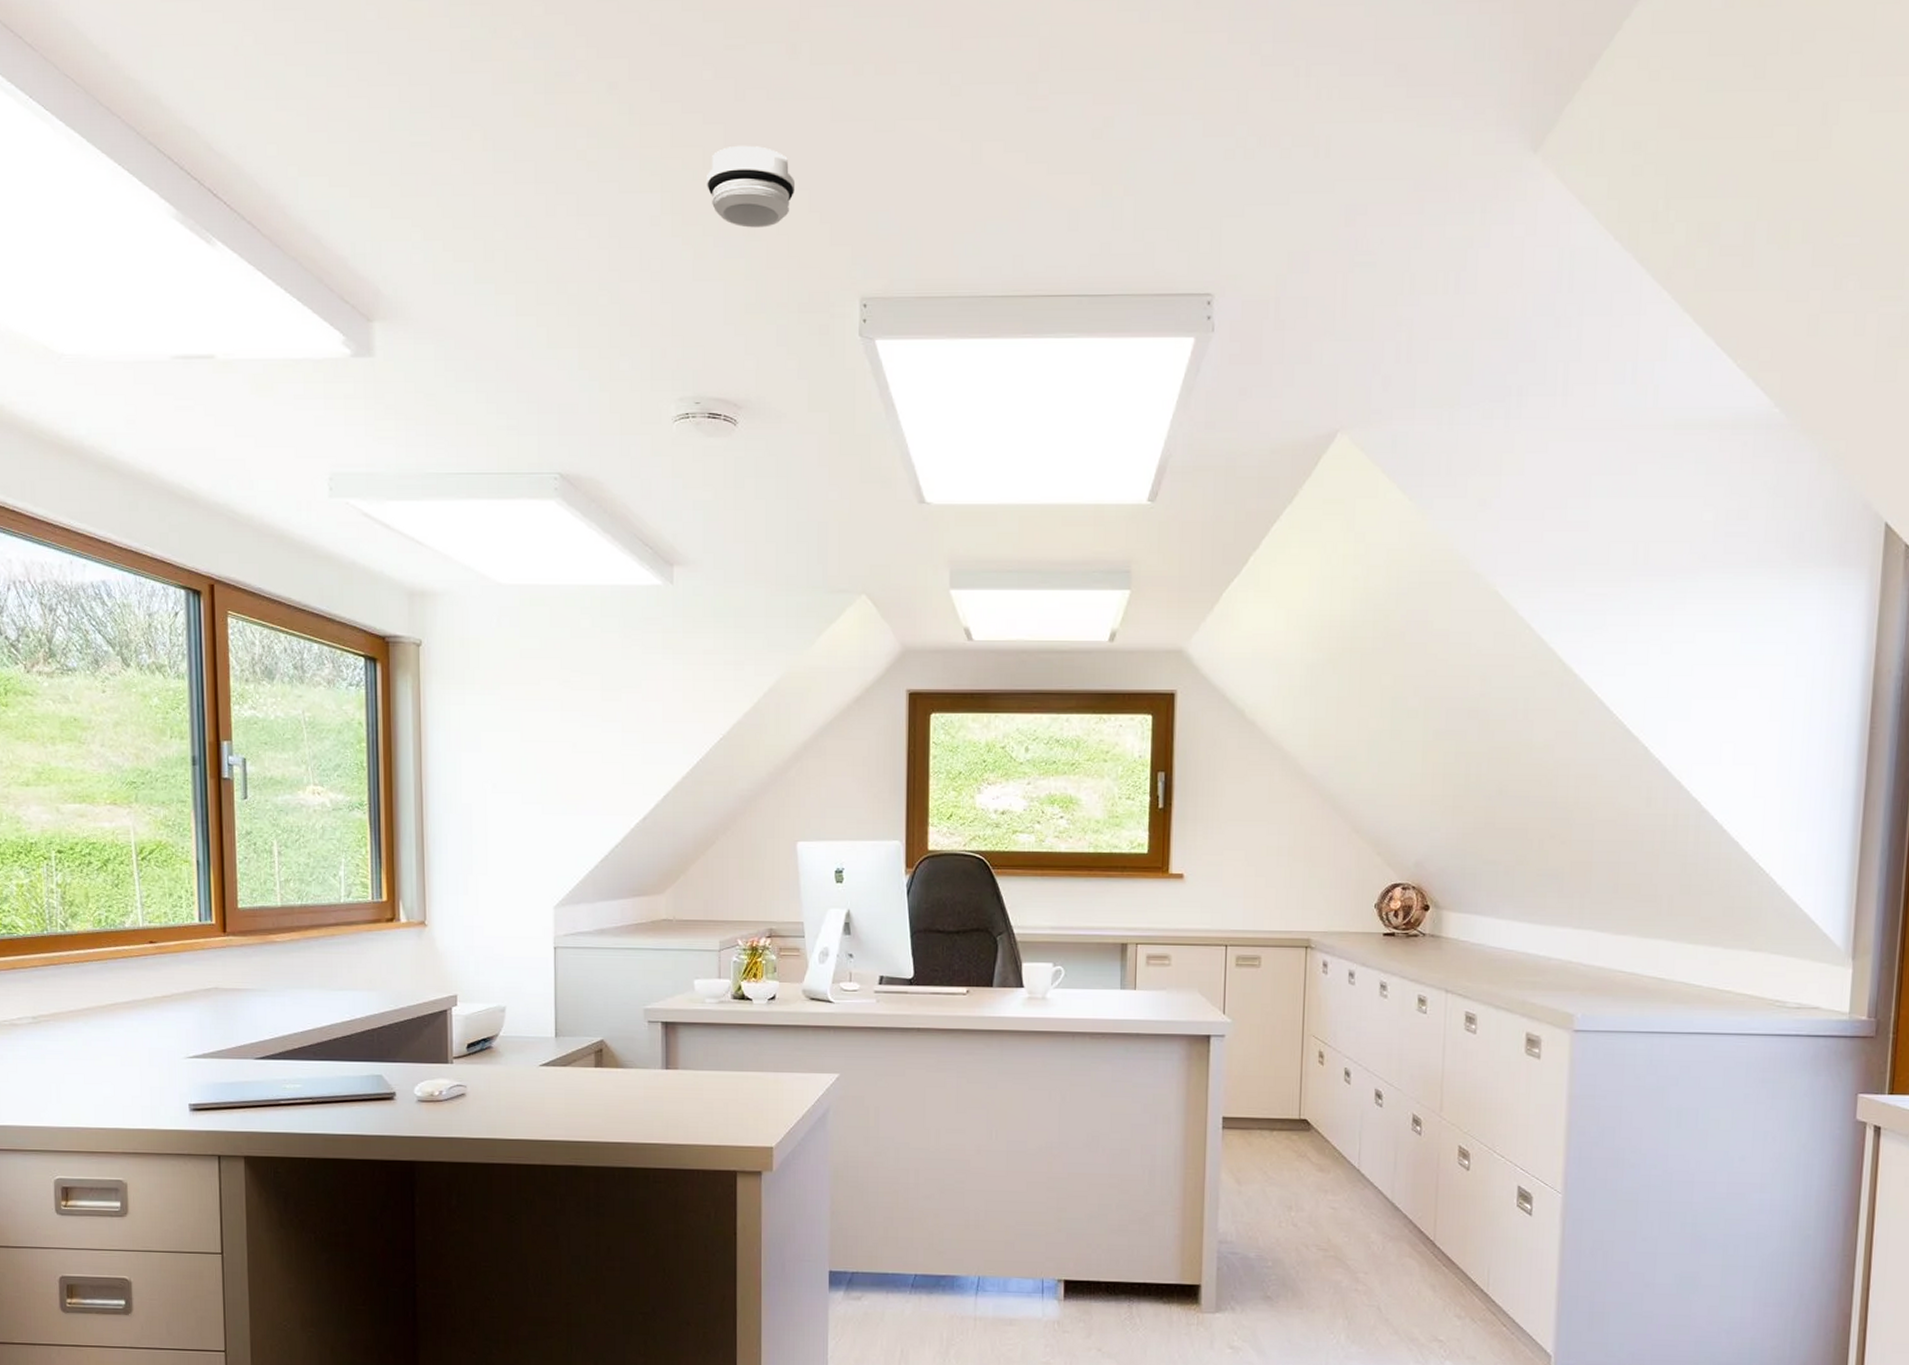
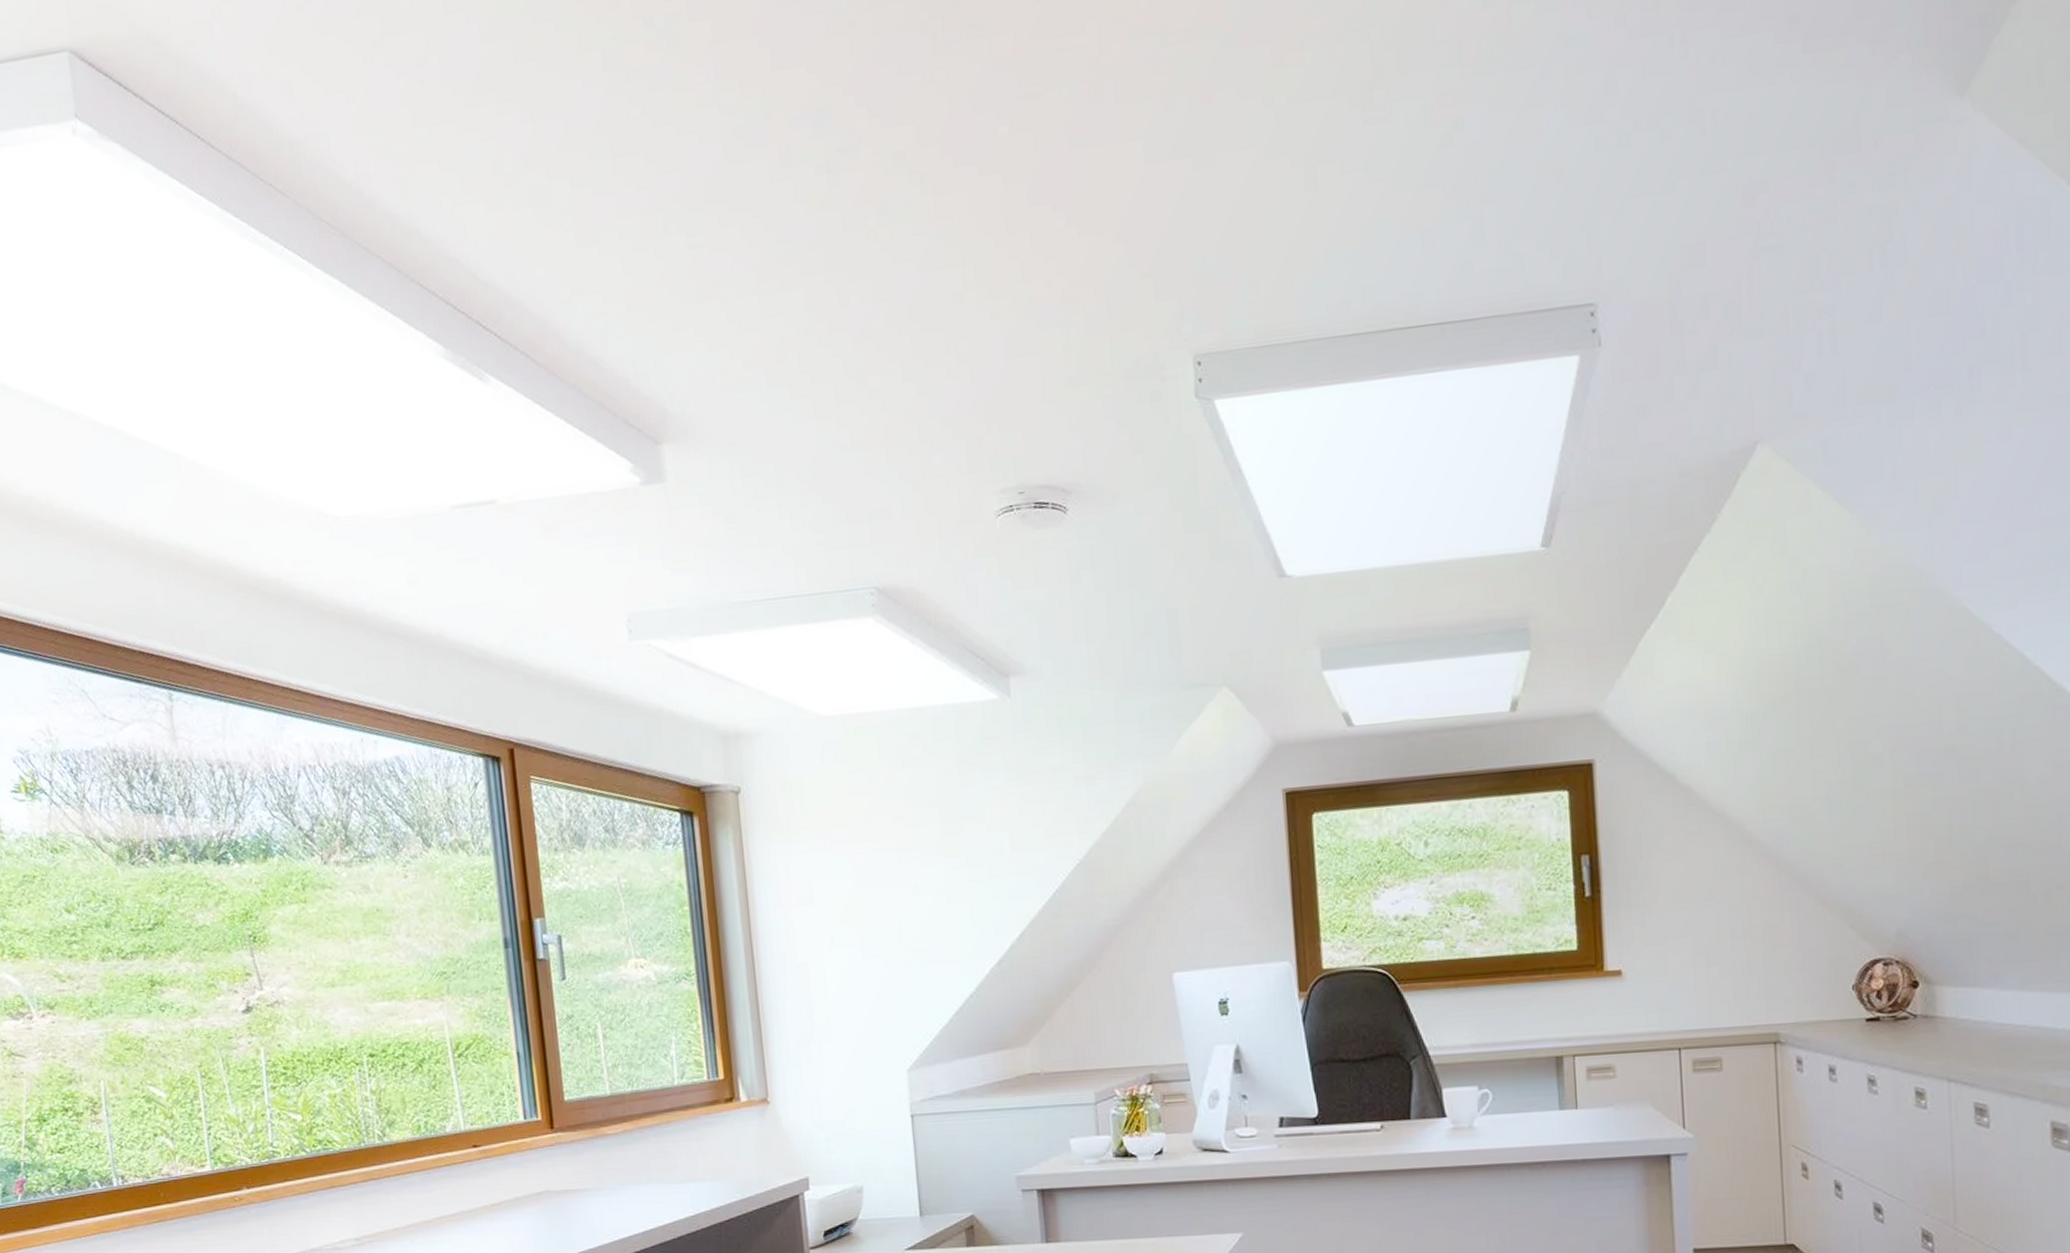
smoke detector: present [707,145,796,228] -> none [1011,201,1111,293]

